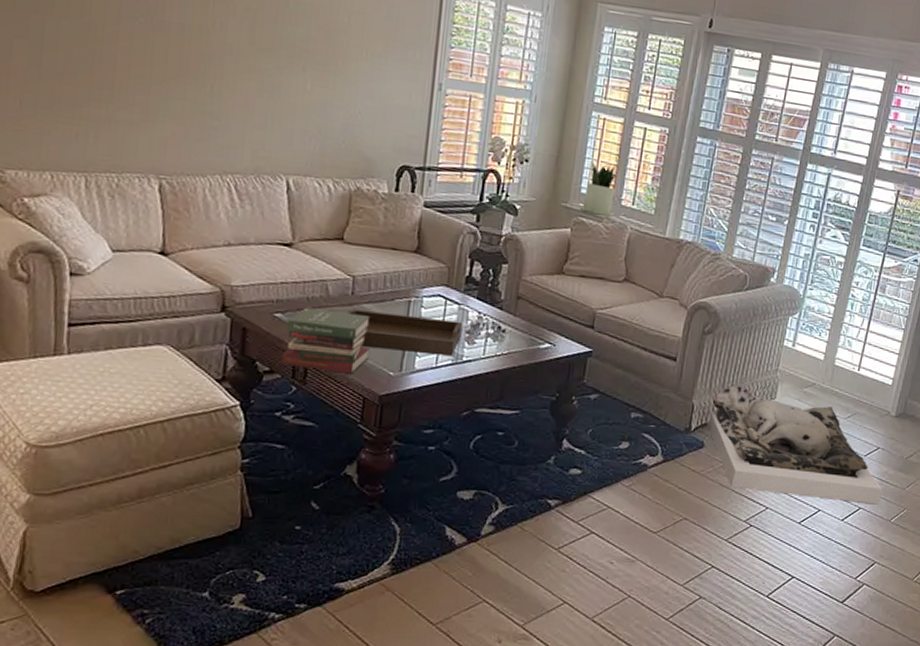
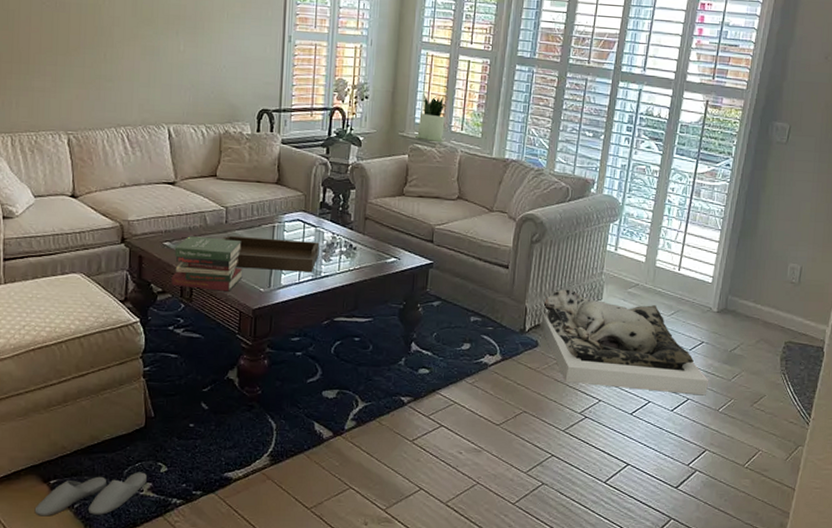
slippers: none [94,581,239,634] -> present [34,472,147,517]

